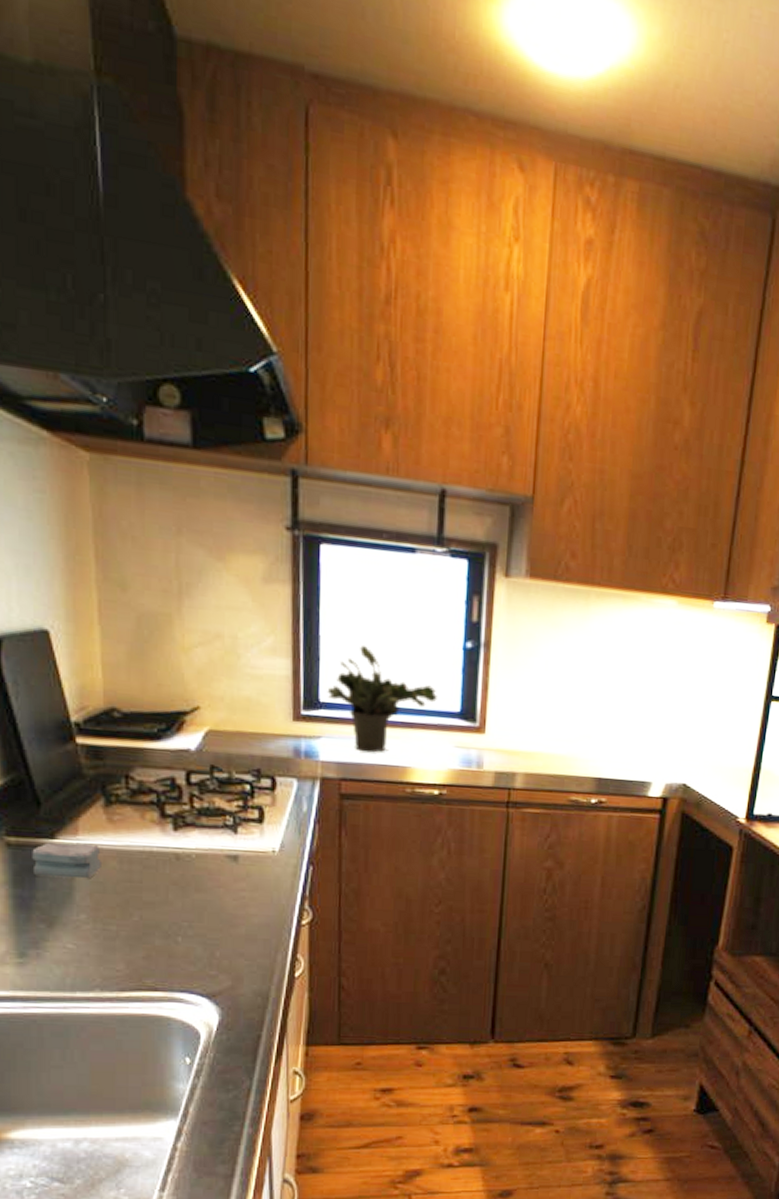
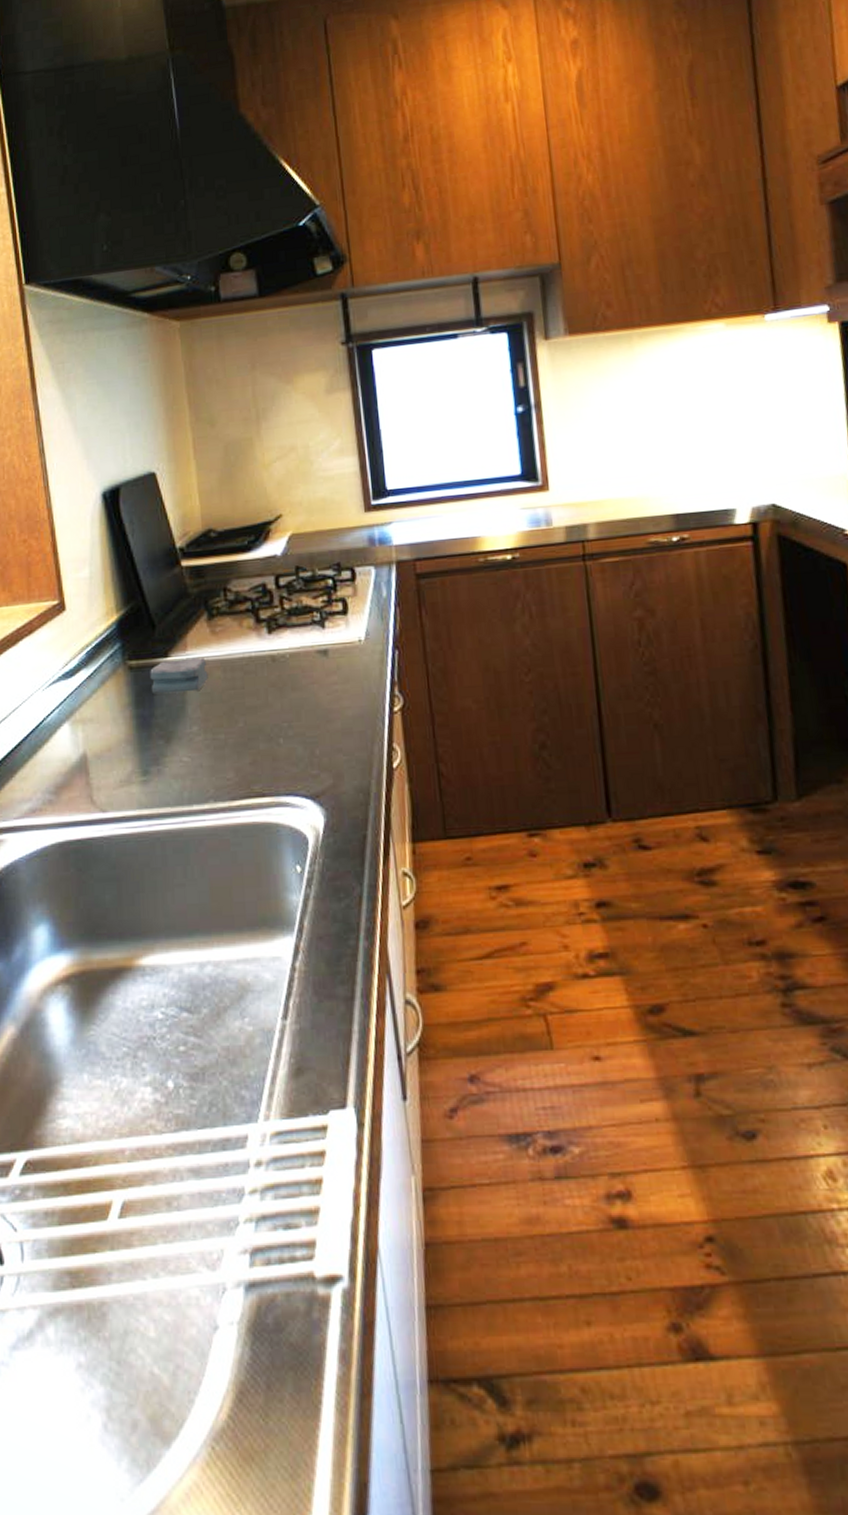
potted plant: present [327,646,437,752] -> none [392,430,497,529]

